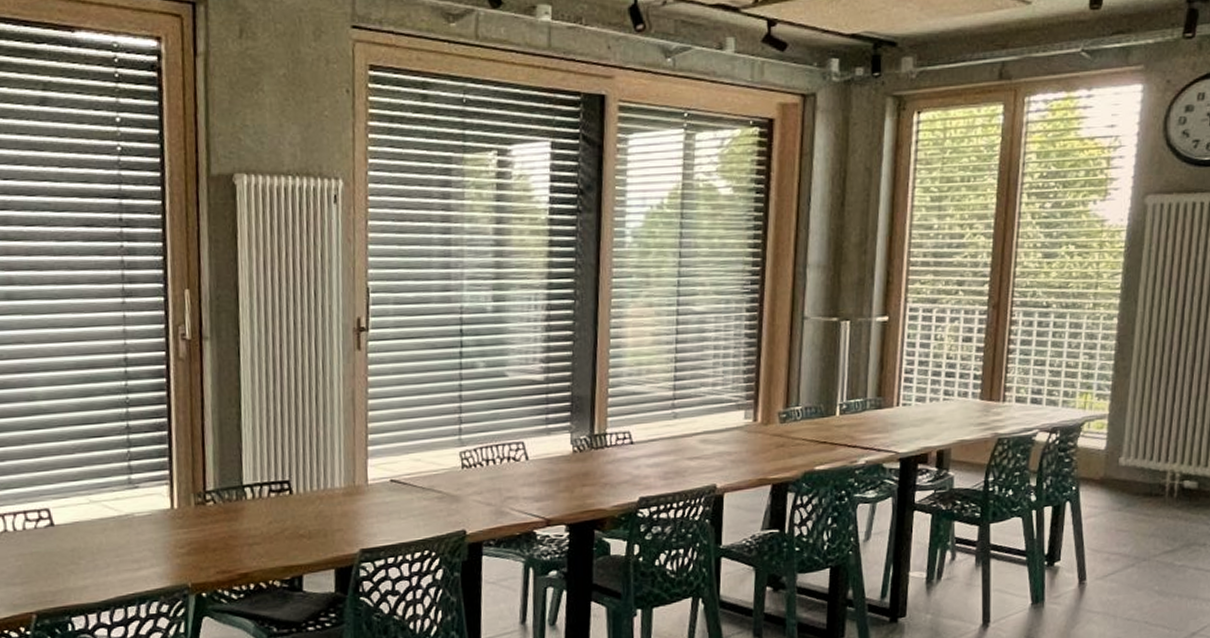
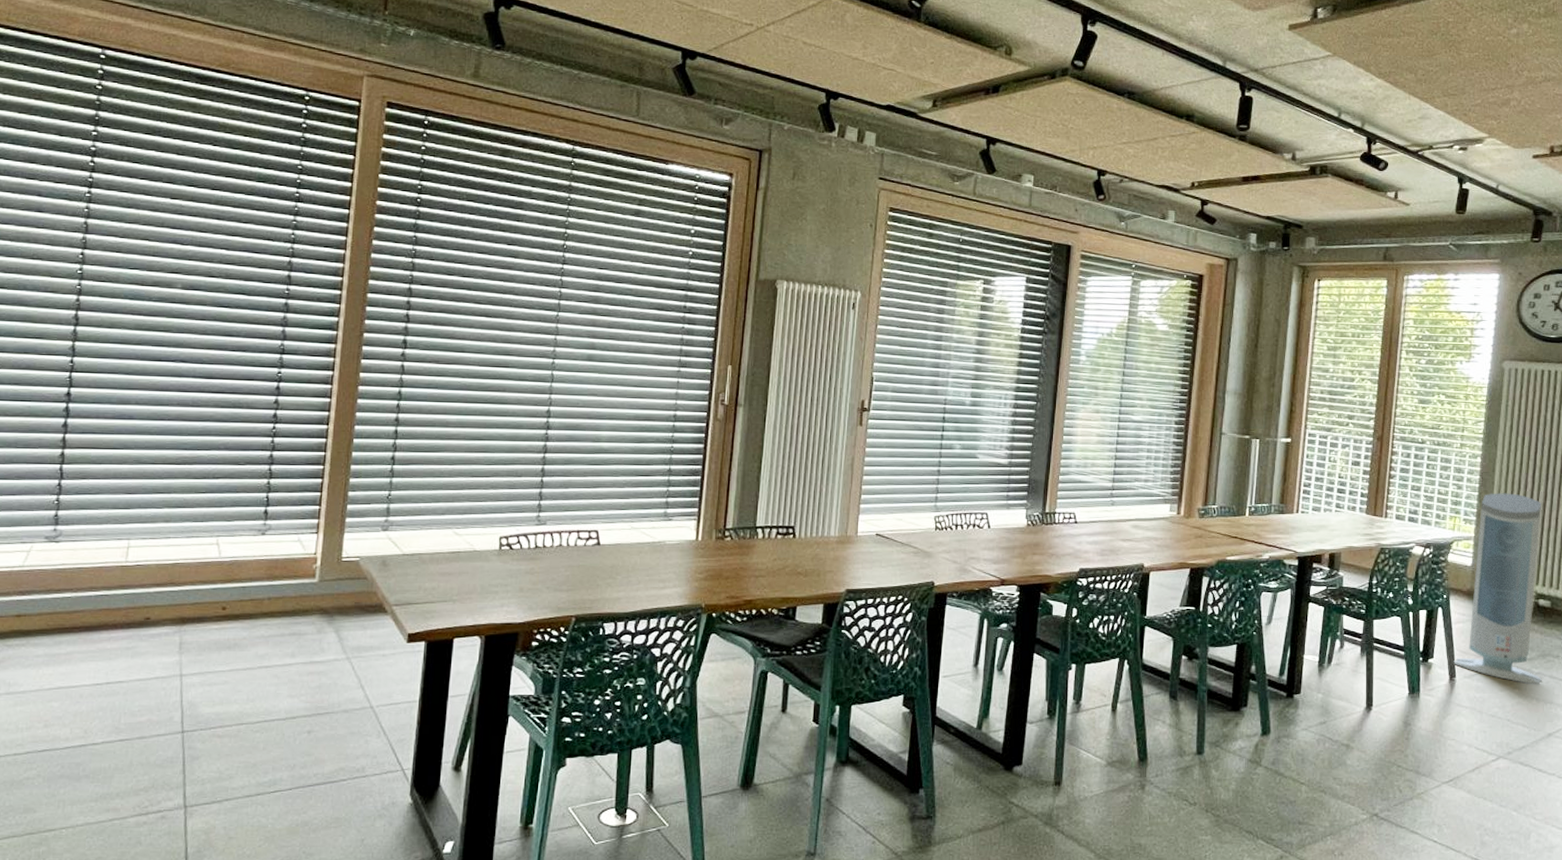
air purifier: none [1084,358,1190,580] -> present [1453,493,1542,685]

